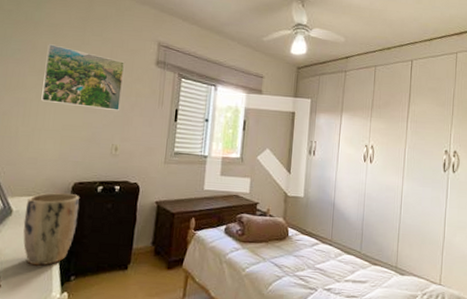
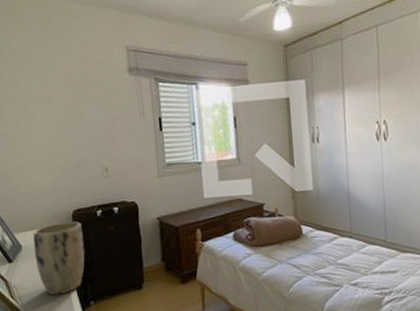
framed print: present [41,44,125,110] -> none [16,71,101,133]

